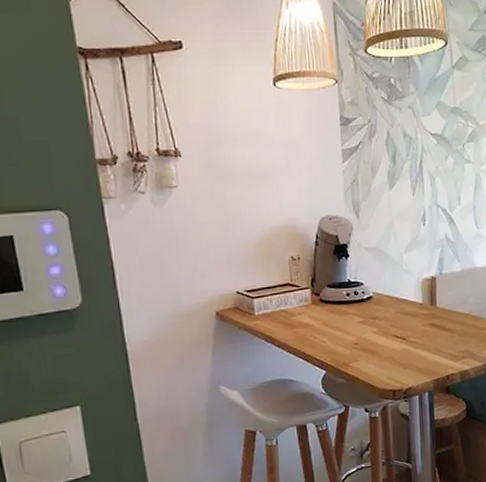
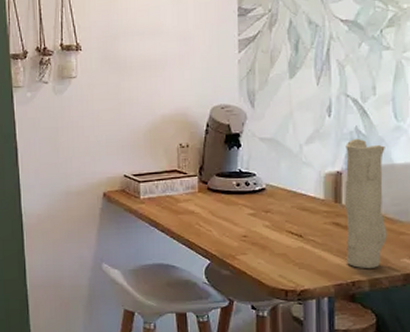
vase: none [438,245,473,363] -> present [344,138,387,268]

